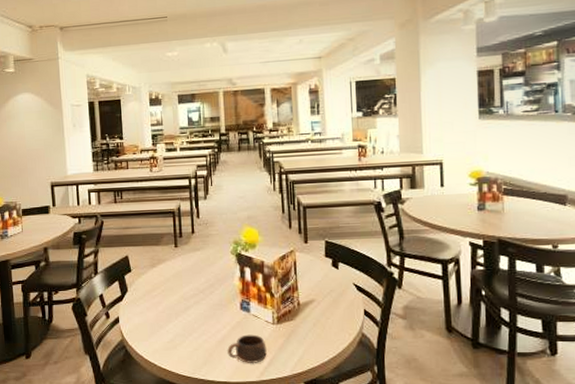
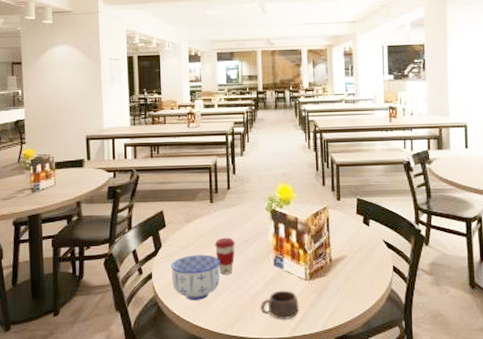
bowl: none [137,299,186,344] -> present [171,254,220,300]
coffee cup: none [180,281,201,319] -> present [215,237,235,275]

